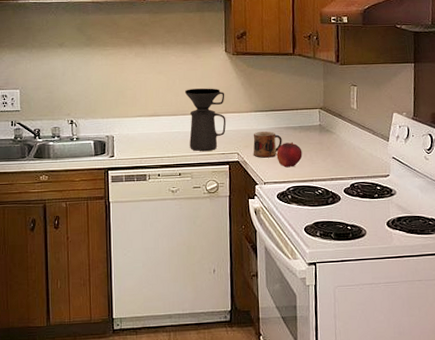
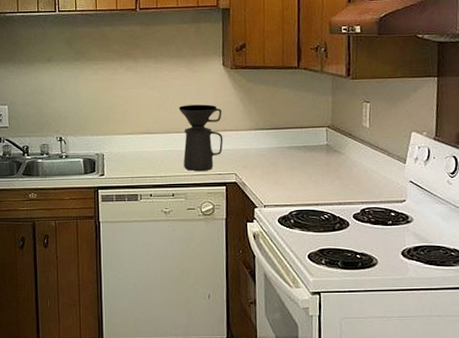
mug: present [253,131,282,158] -> none [252,150,285,179]
fruit: present [276,141,303,168] -> none [278,162,307,190]

